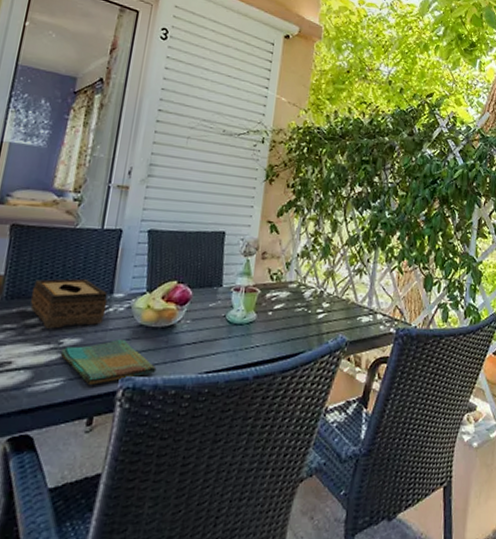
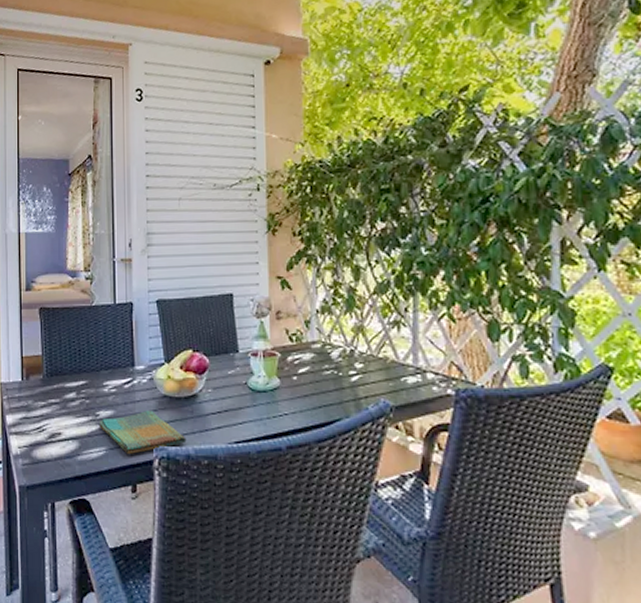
tissue box: present [30,278,108,329] -> none [66,353,131,402]

